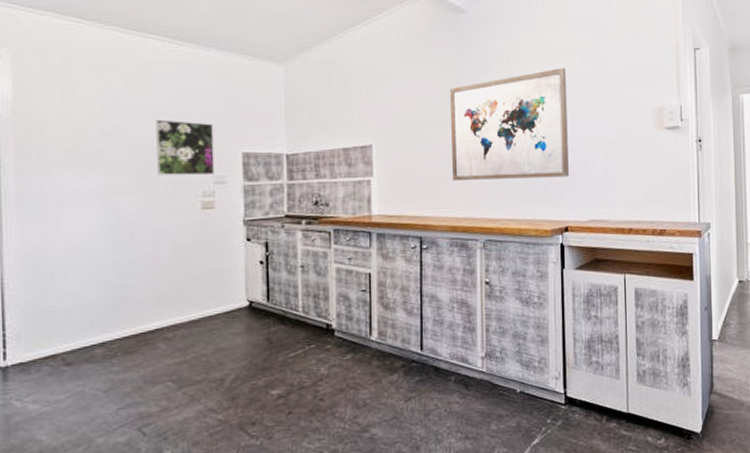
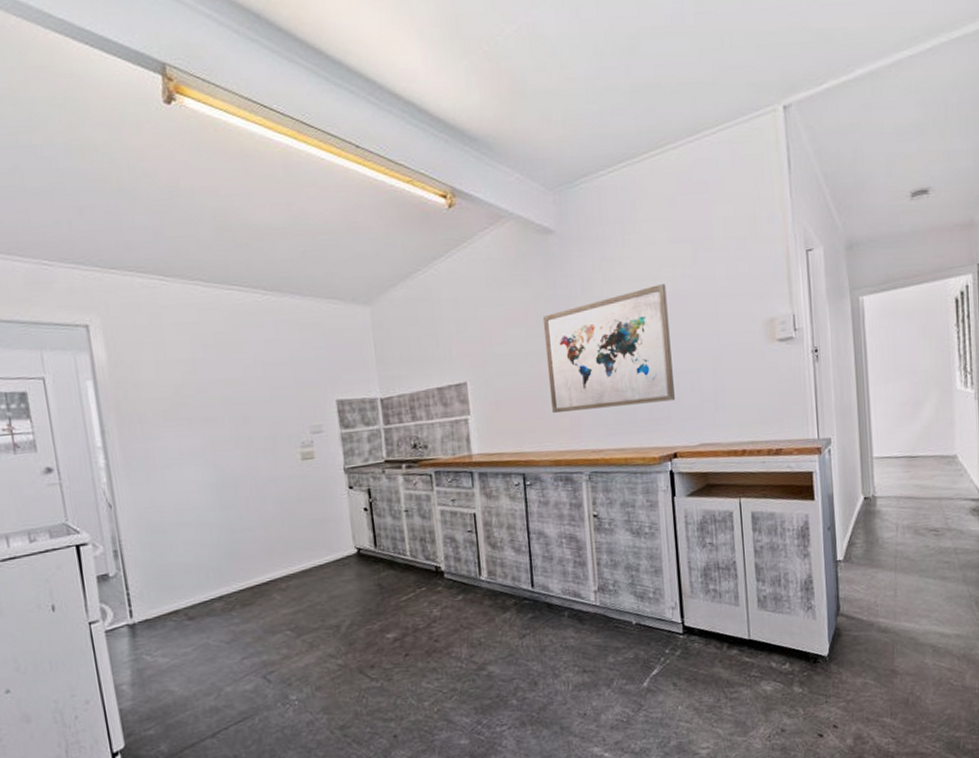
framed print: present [156,119,215,176] -> none [248,372,311,429]

